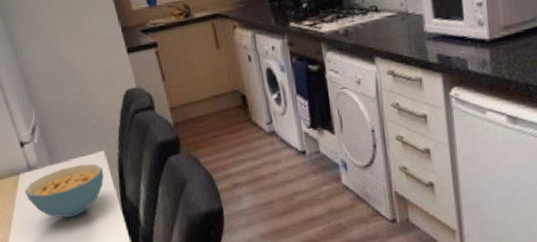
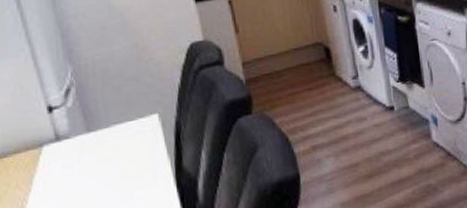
cereal bowl: present [24,164,104,218] -> none [47,130,155,198]

